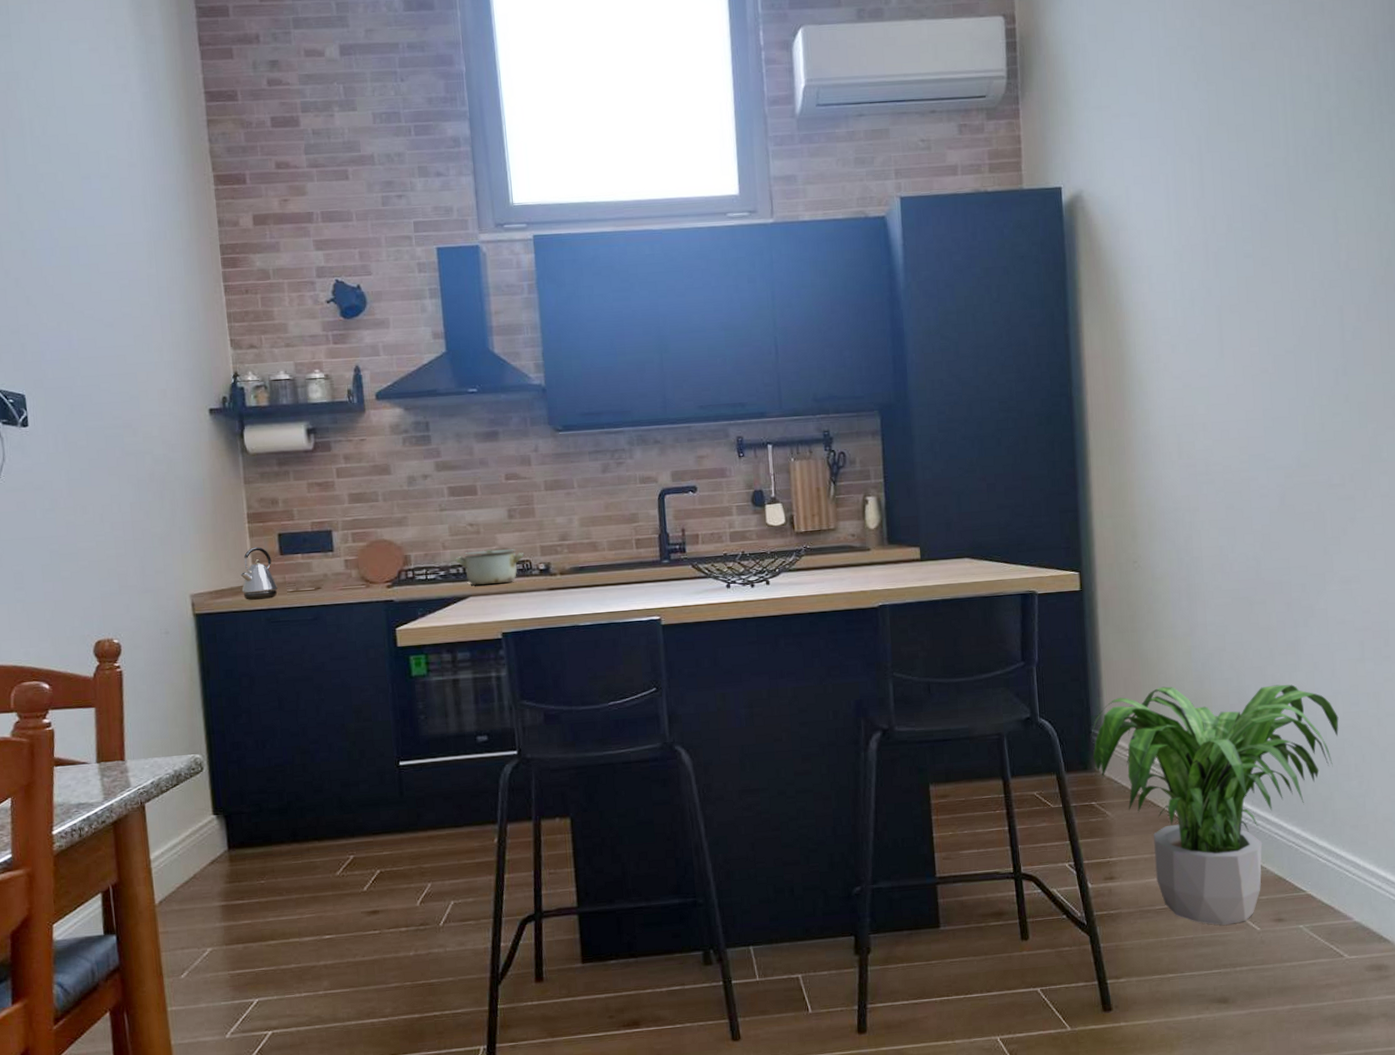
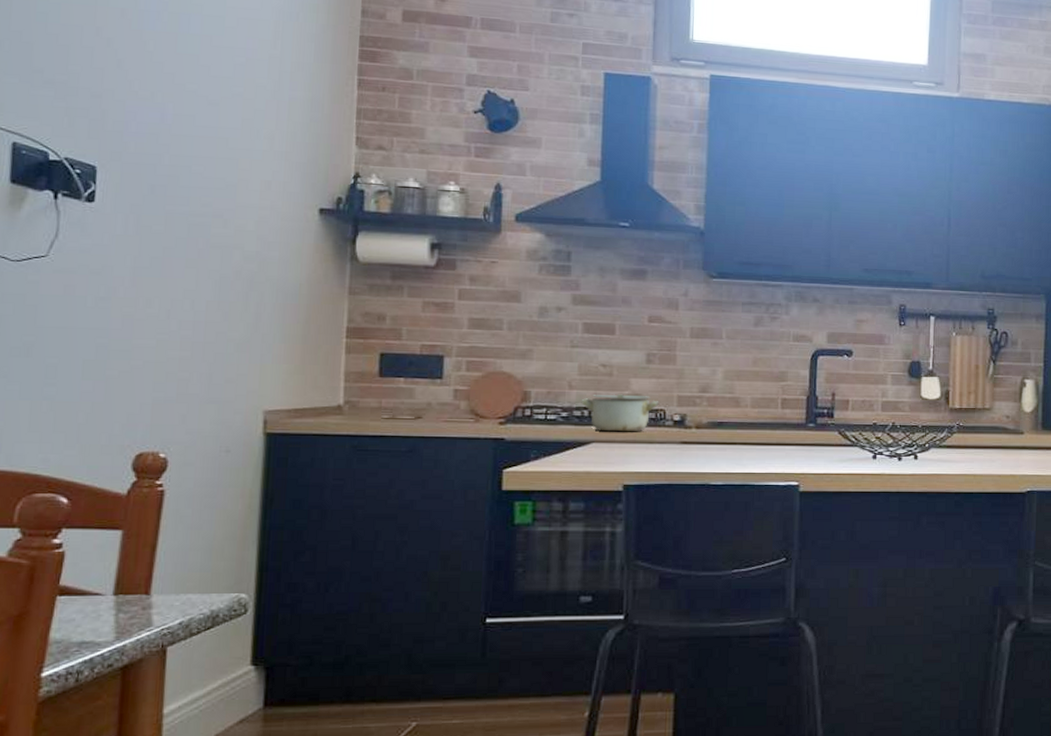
kettle: present [240,547,279,601] -> none [327,365,372,425]

